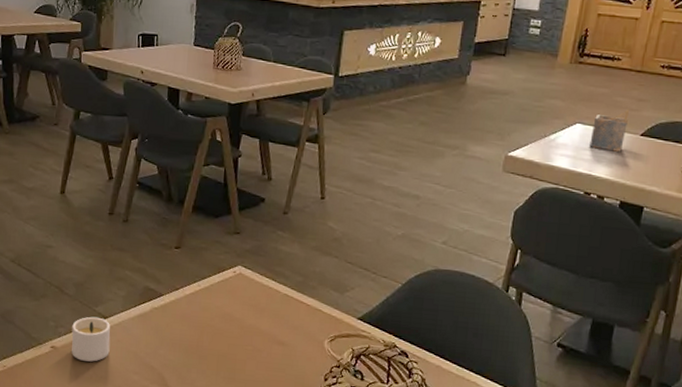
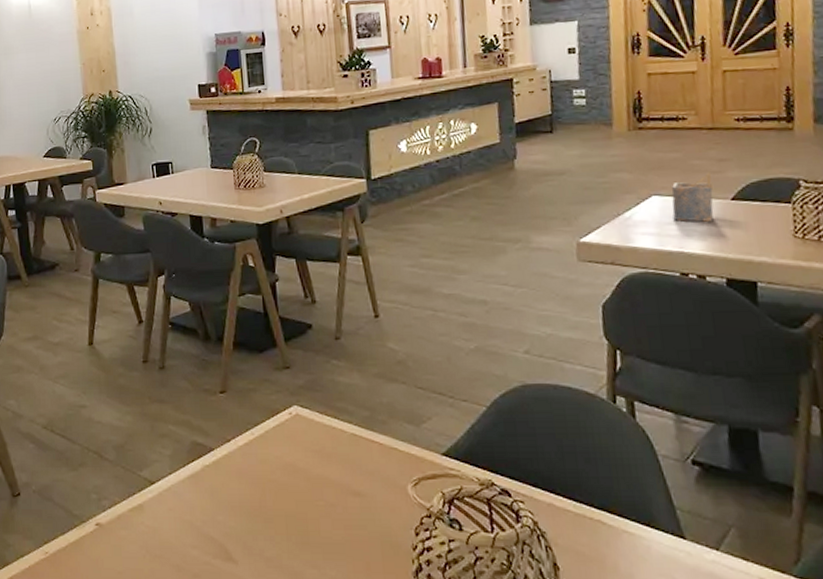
candle: present [71,316,111,362] -> none [116,483,162,538]

